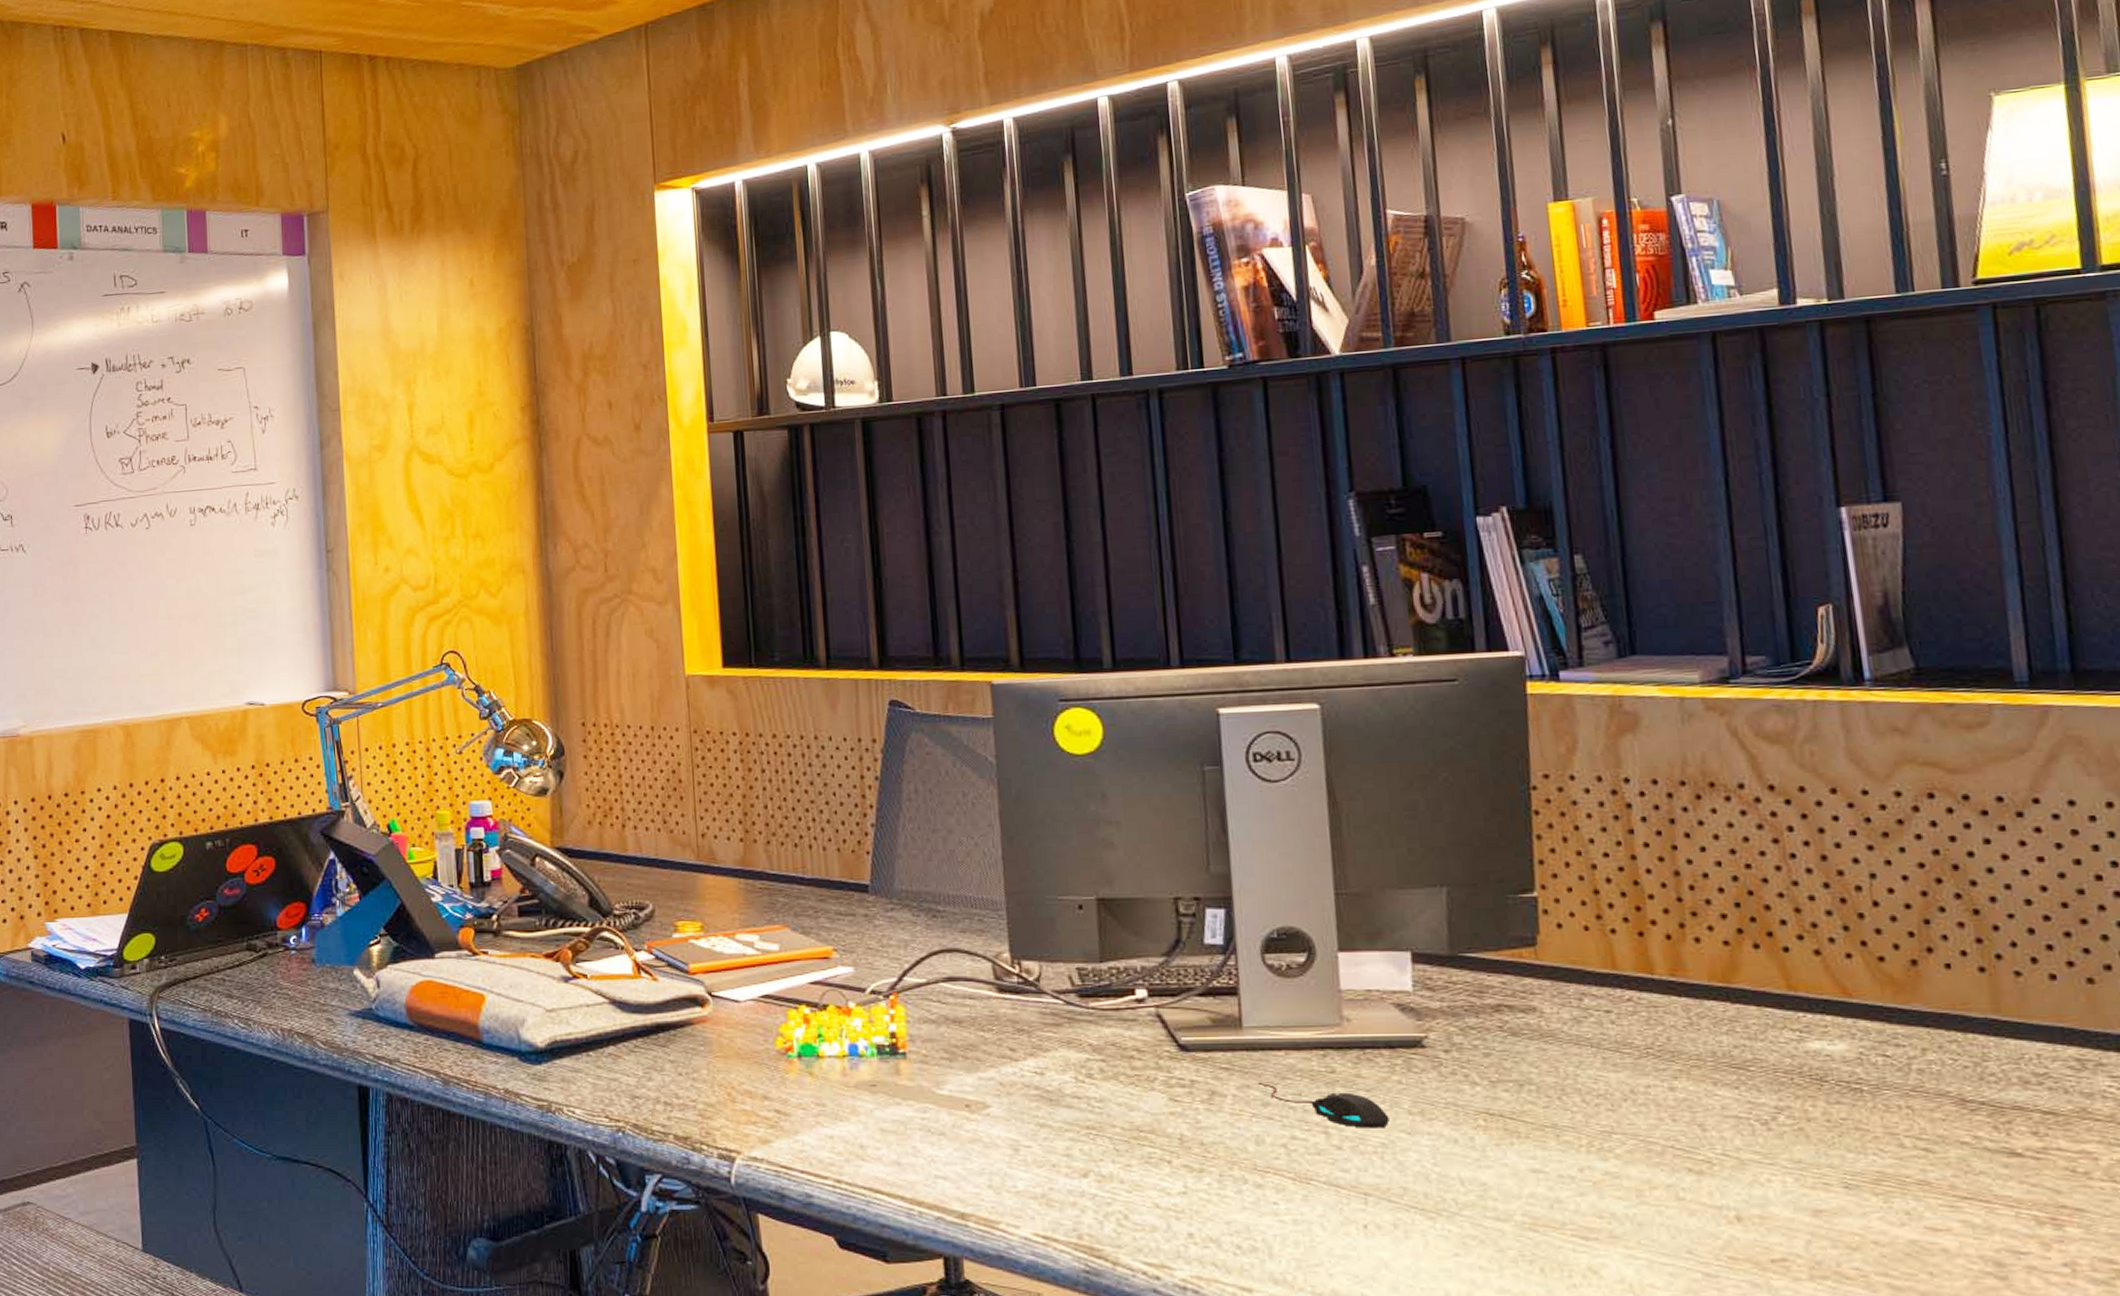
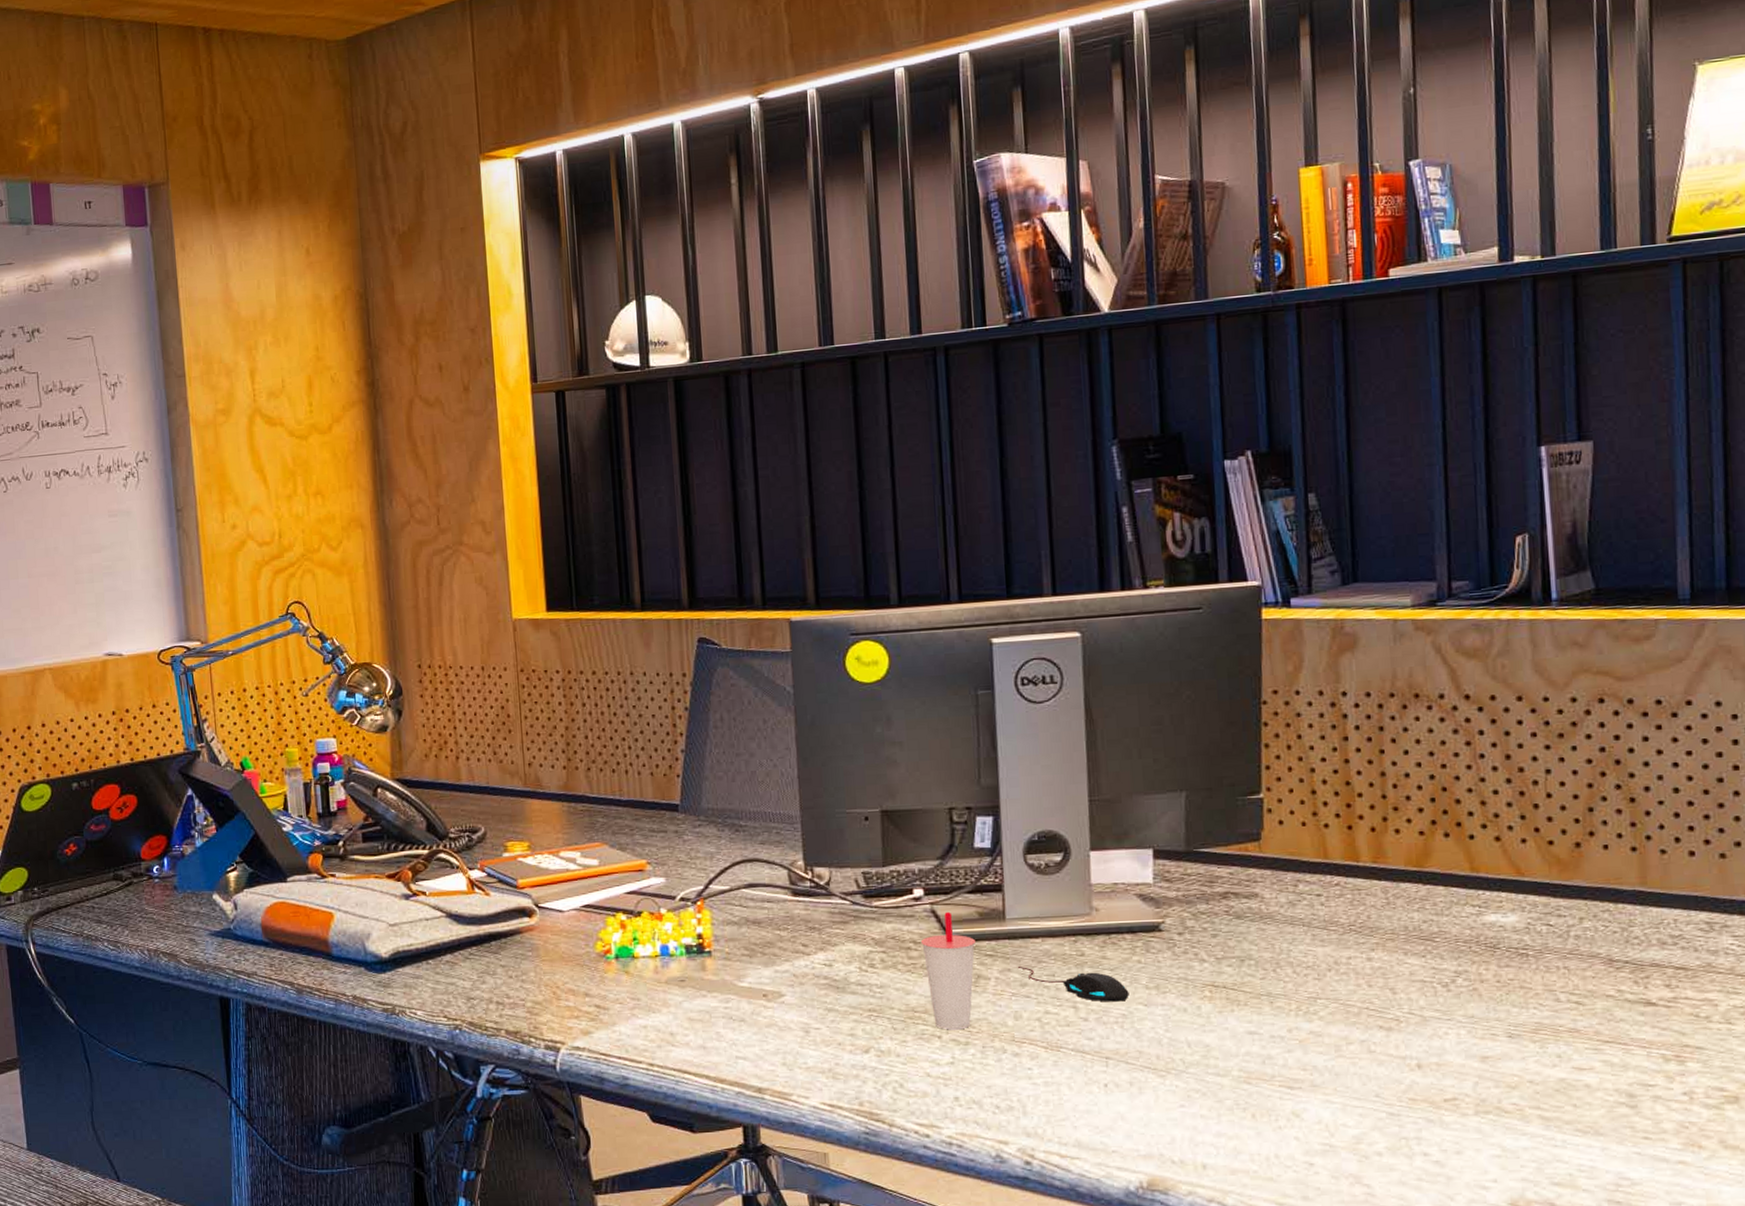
cup: none [1145,1016,1208,1154] -> present [920,911,975,1030]

